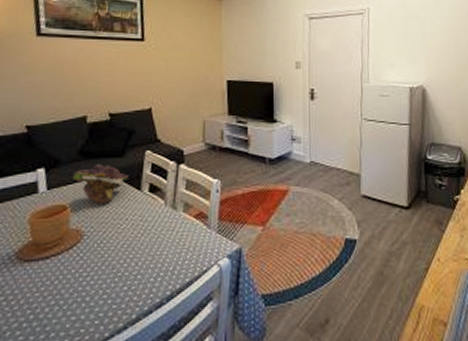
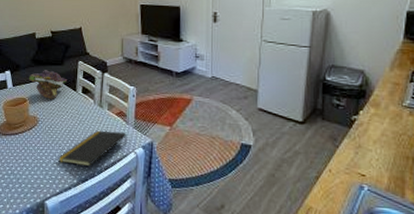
notepad: none [108,239,208,293] -> present [57,130,127,167]

